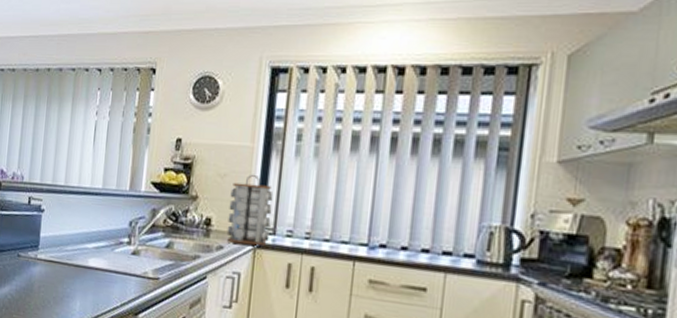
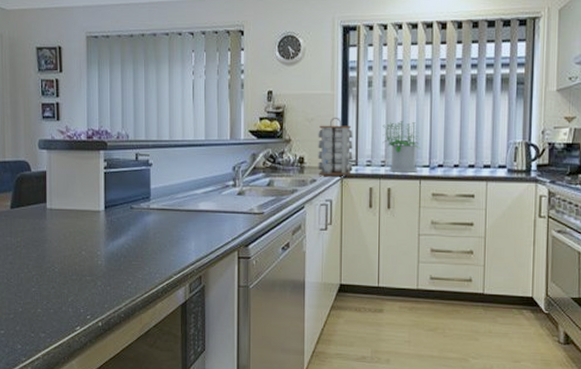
potted plant: none [309,185,359,251] -> present [382,121,420,172]

